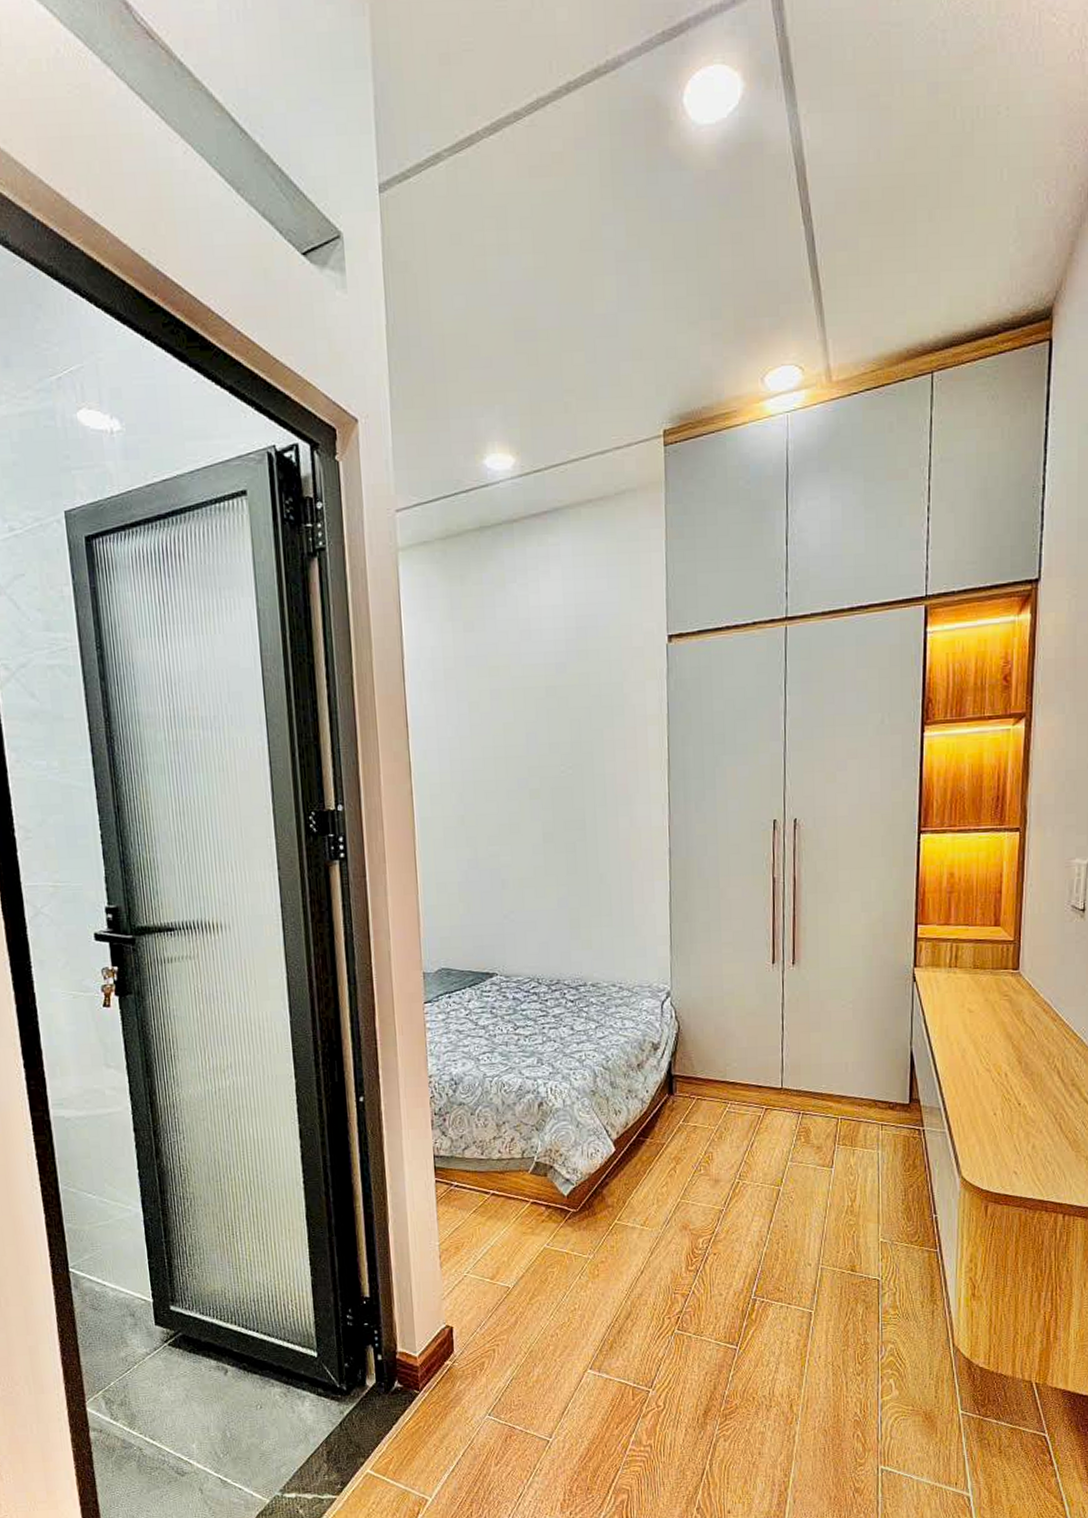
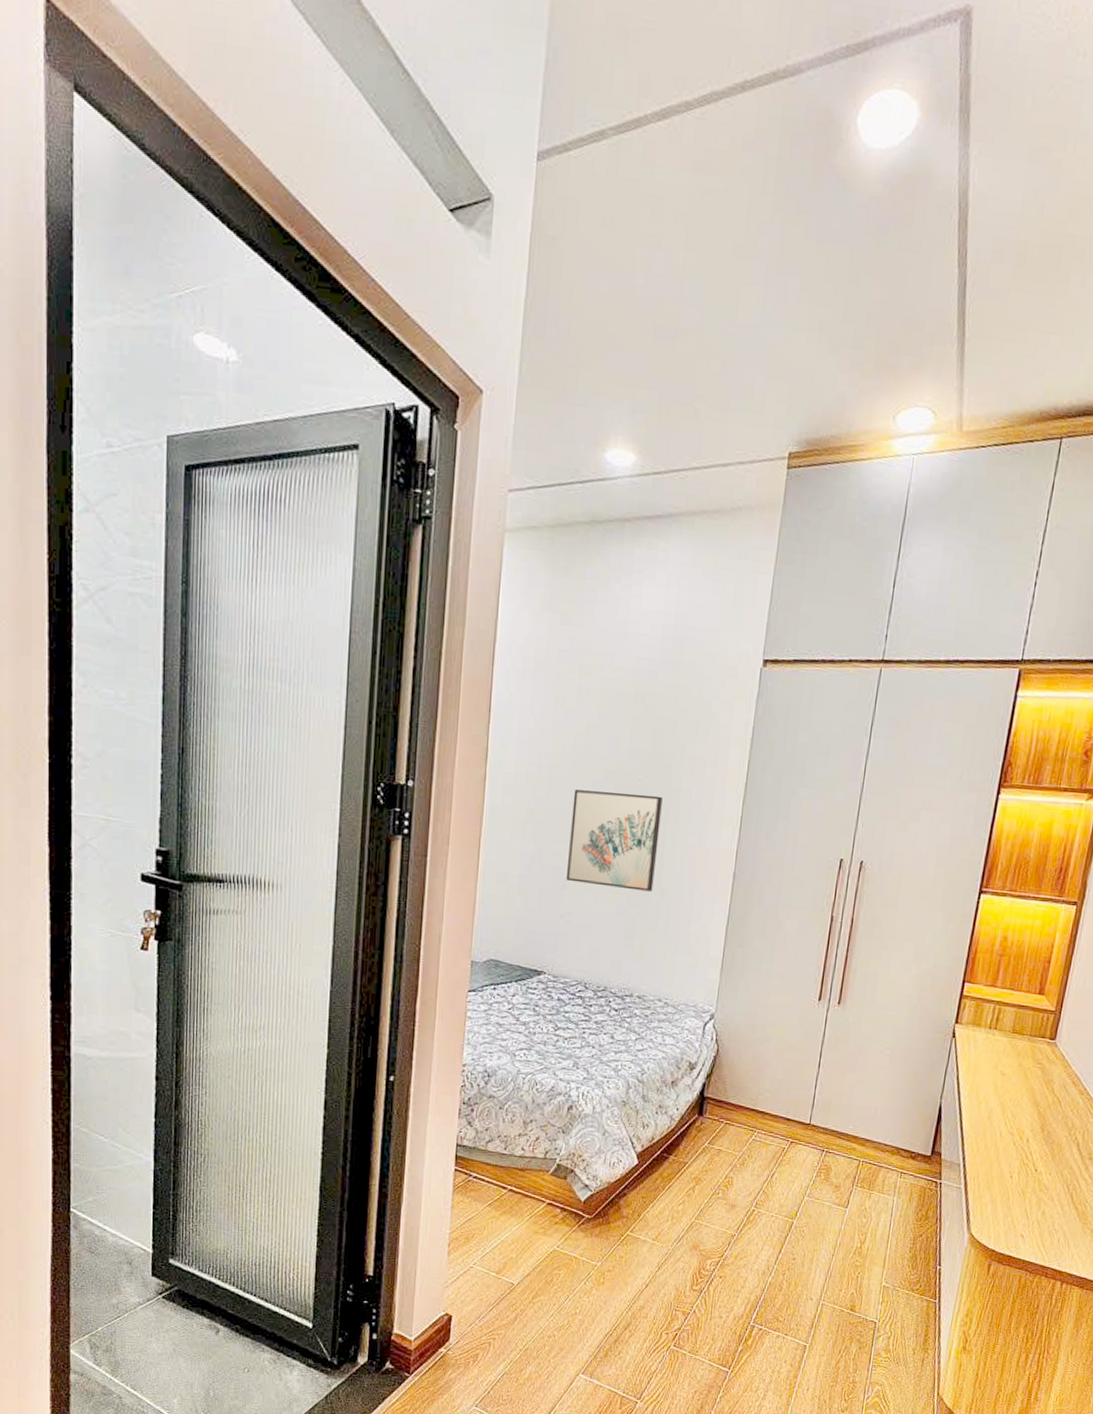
wall art: none [500,784,591,881] -> present [565,789,663,892]

